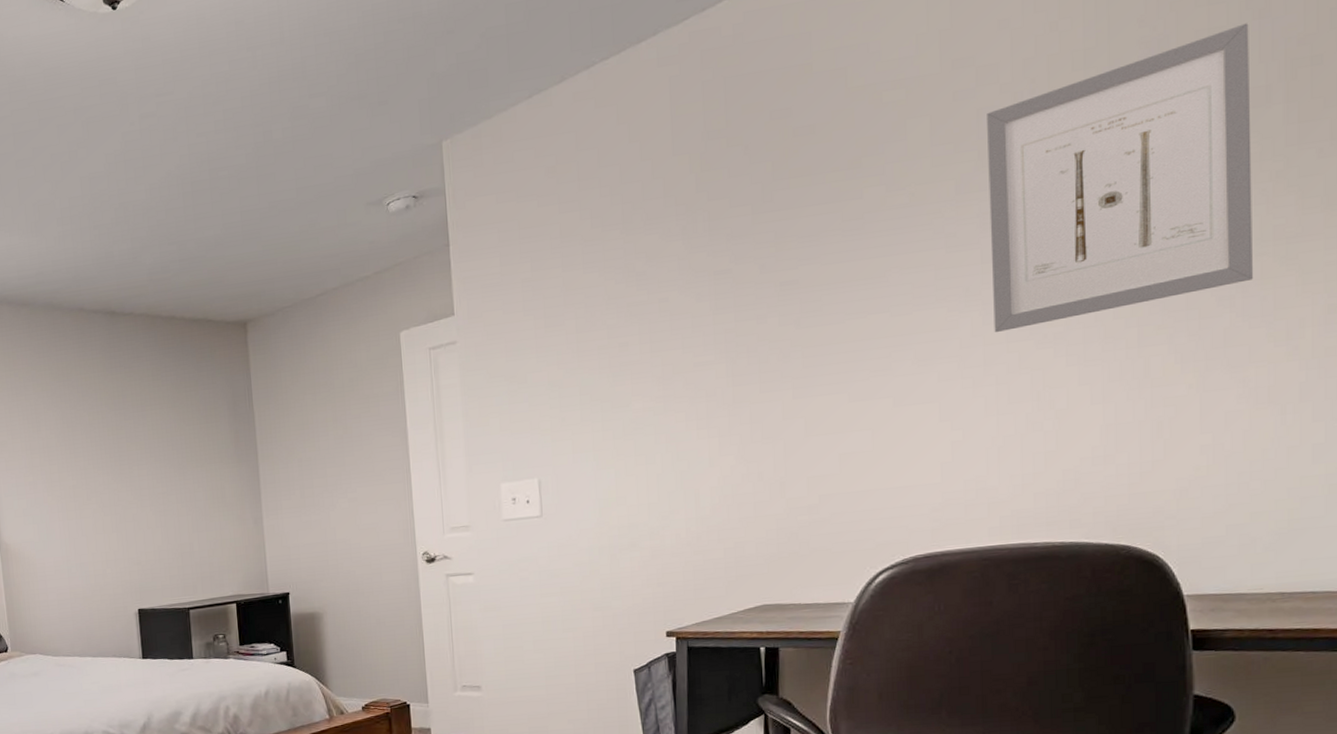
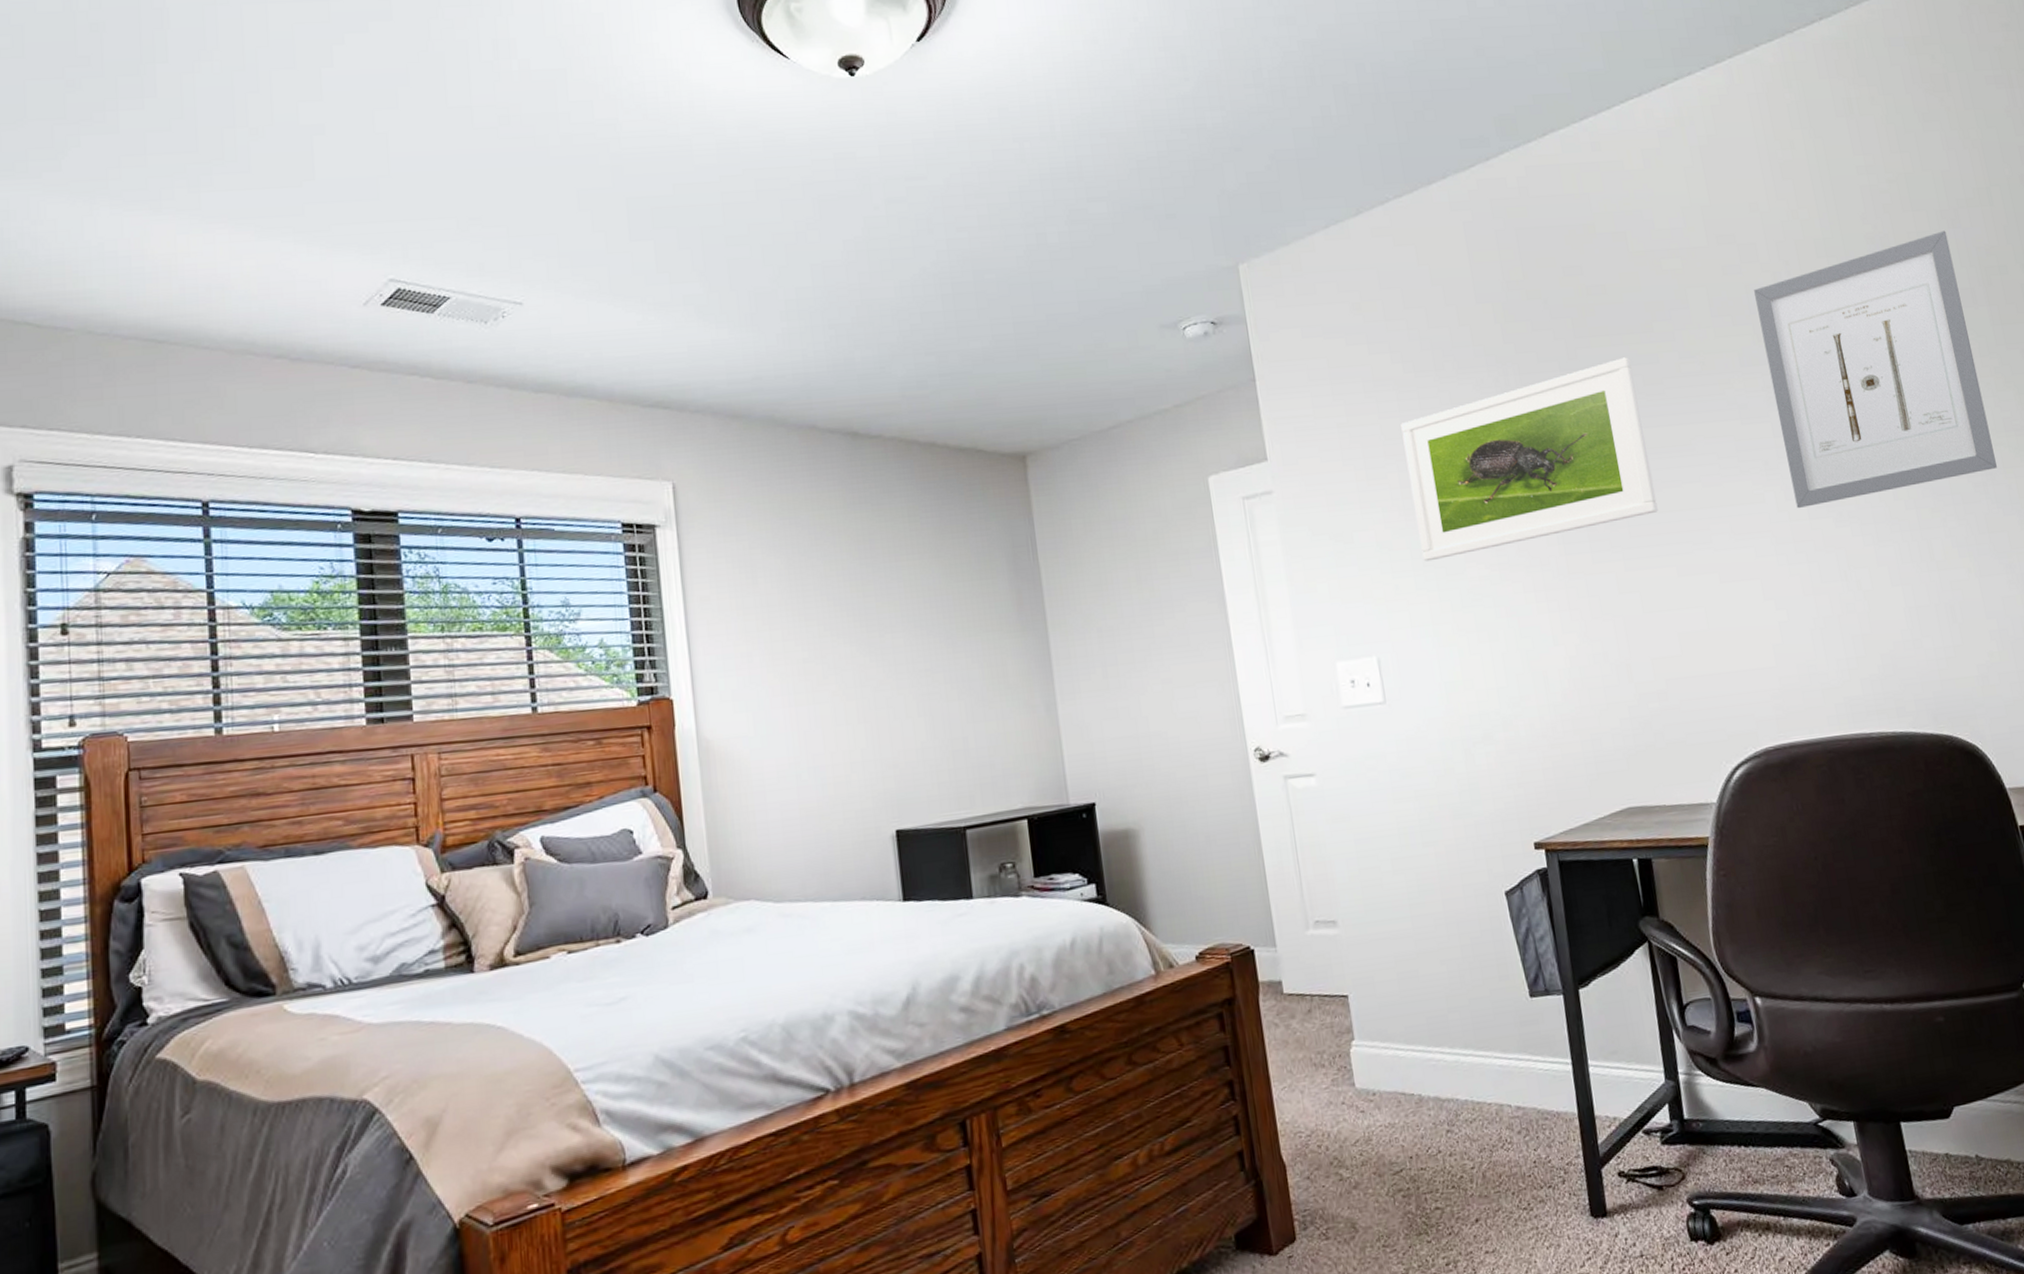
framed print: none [583,195,837,397] -> present [1401,357,1658,562]

